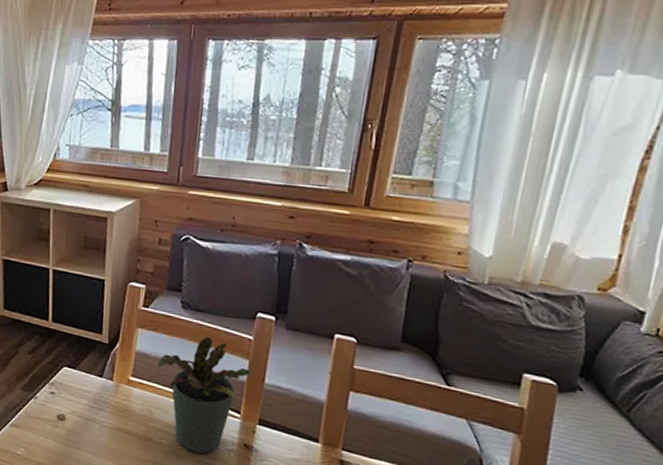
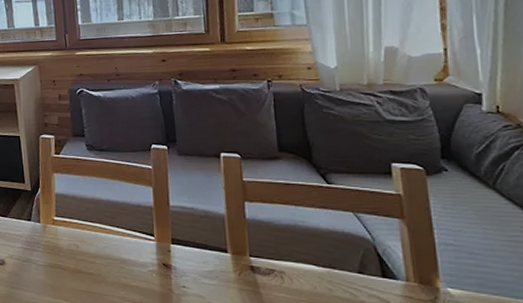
potted plant: present [158,337,252,454] -> none [76,172,157,278]

